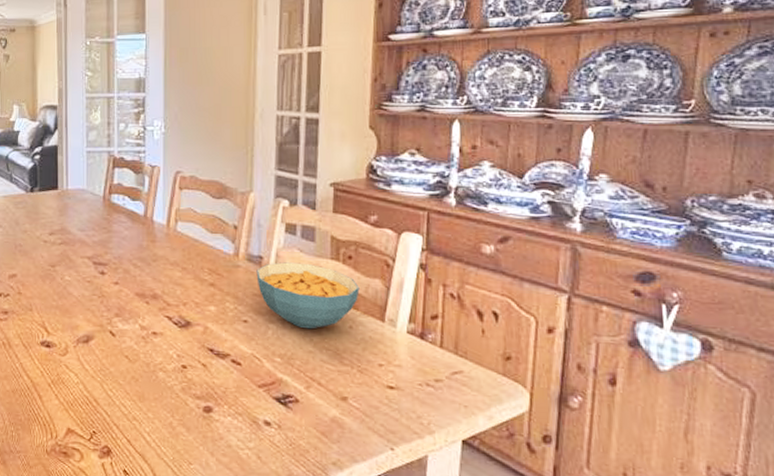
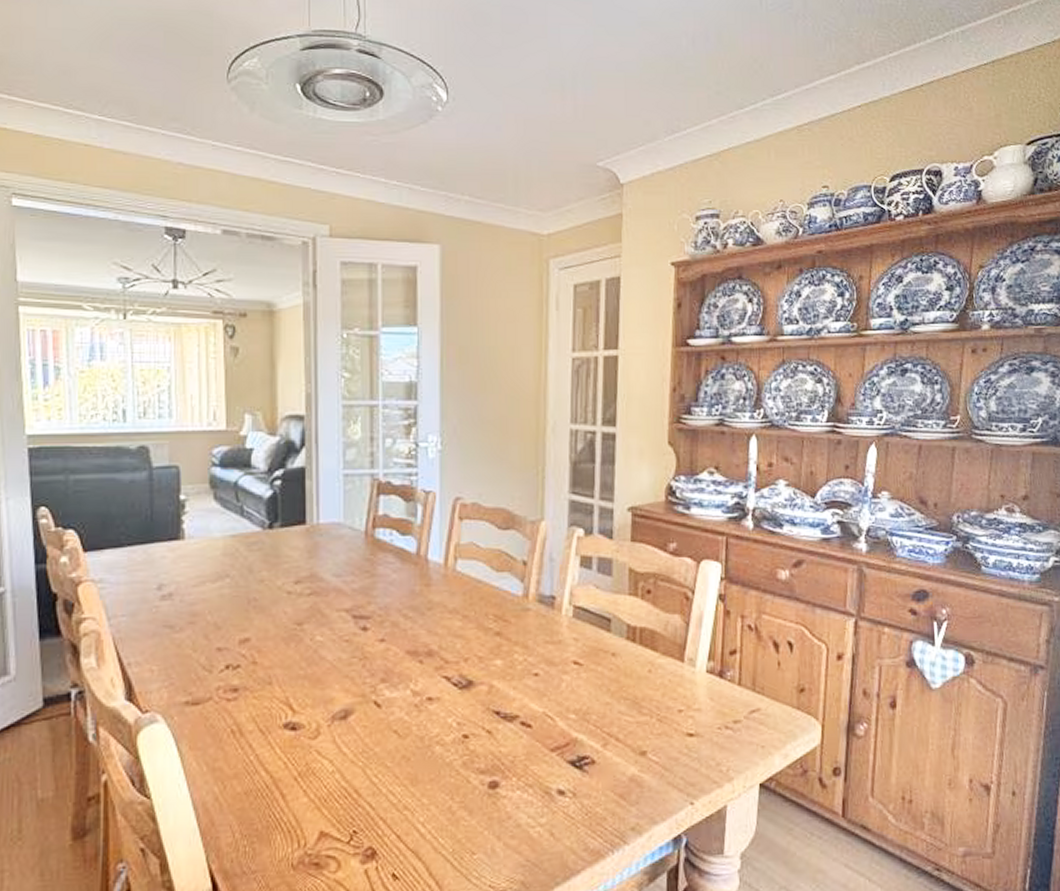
cereal bowl: present [256,262,360,329] -> none [548,601,659,678]

